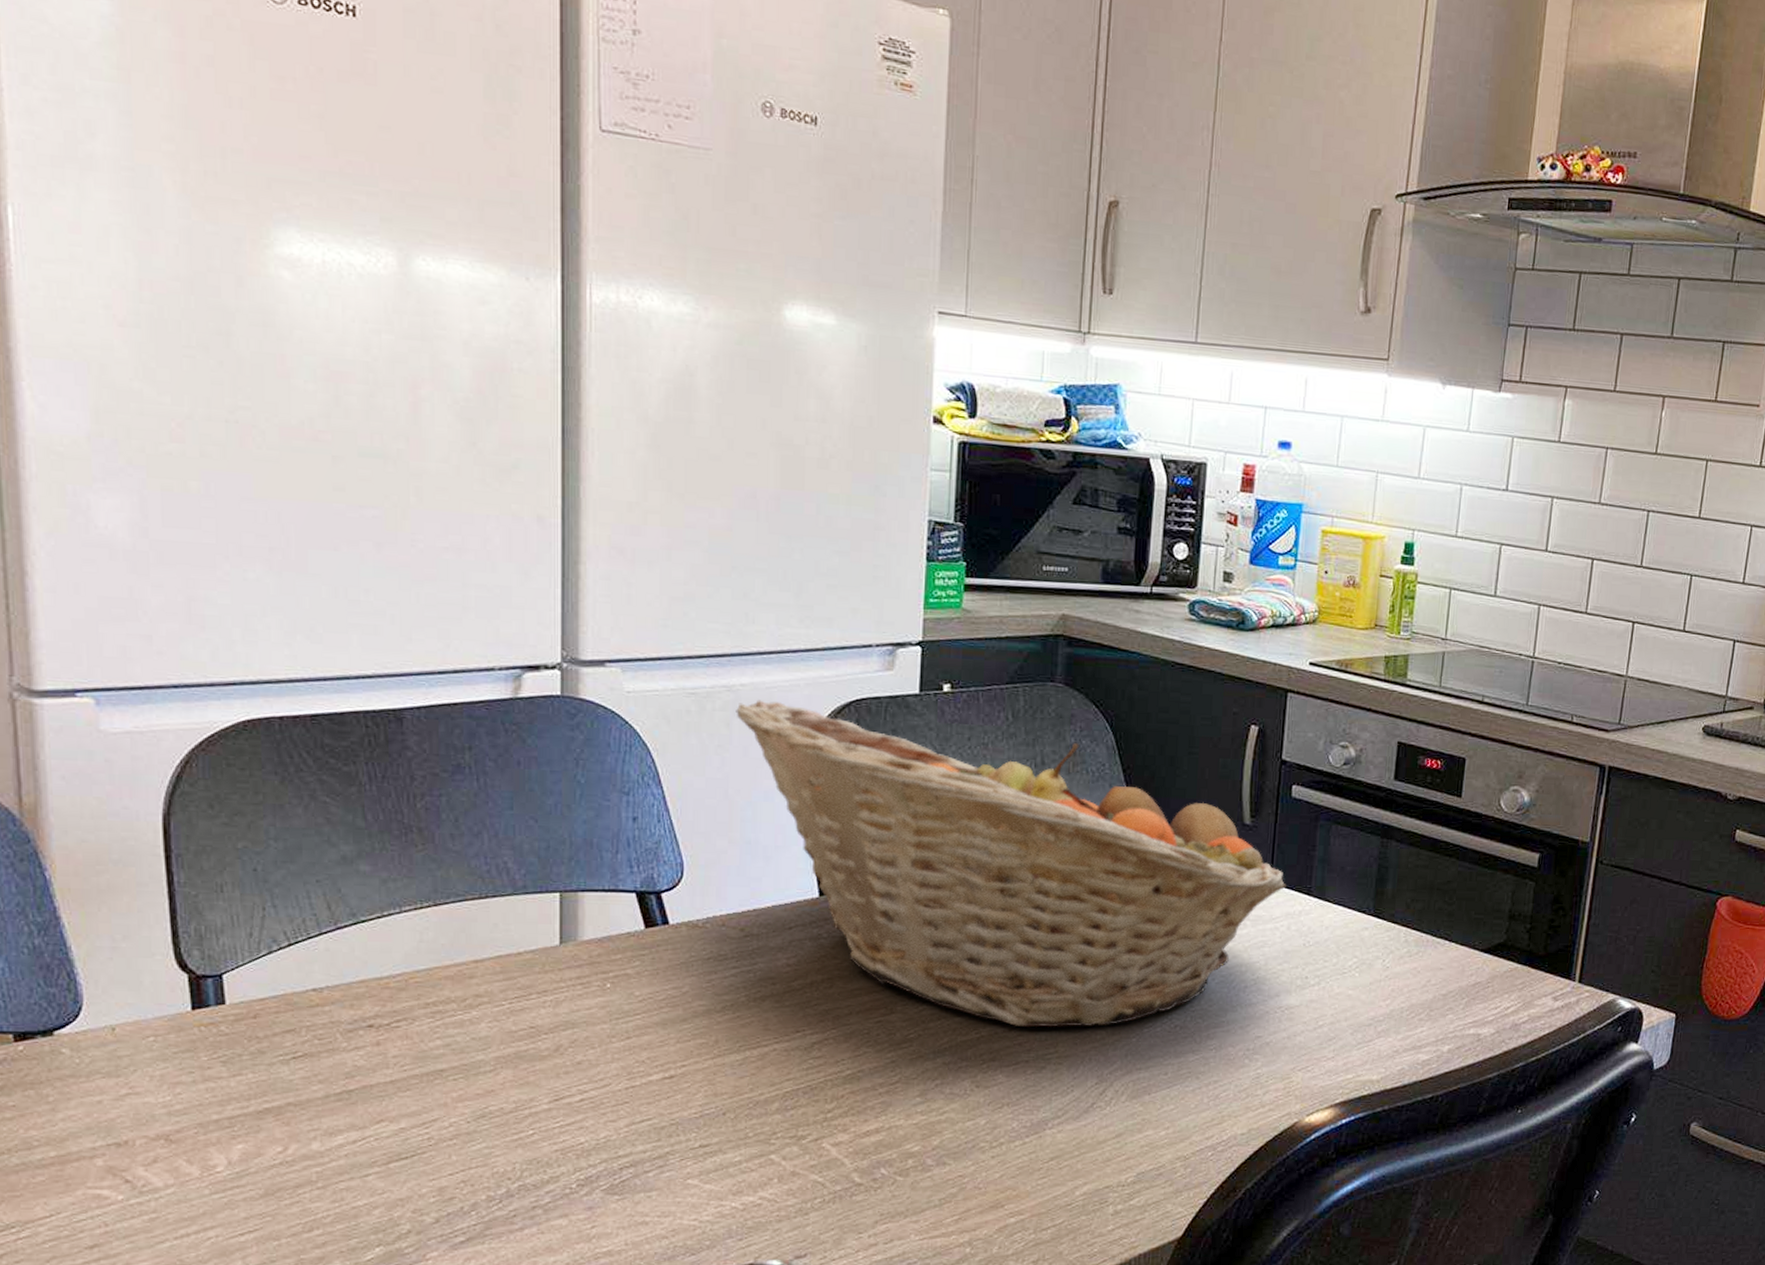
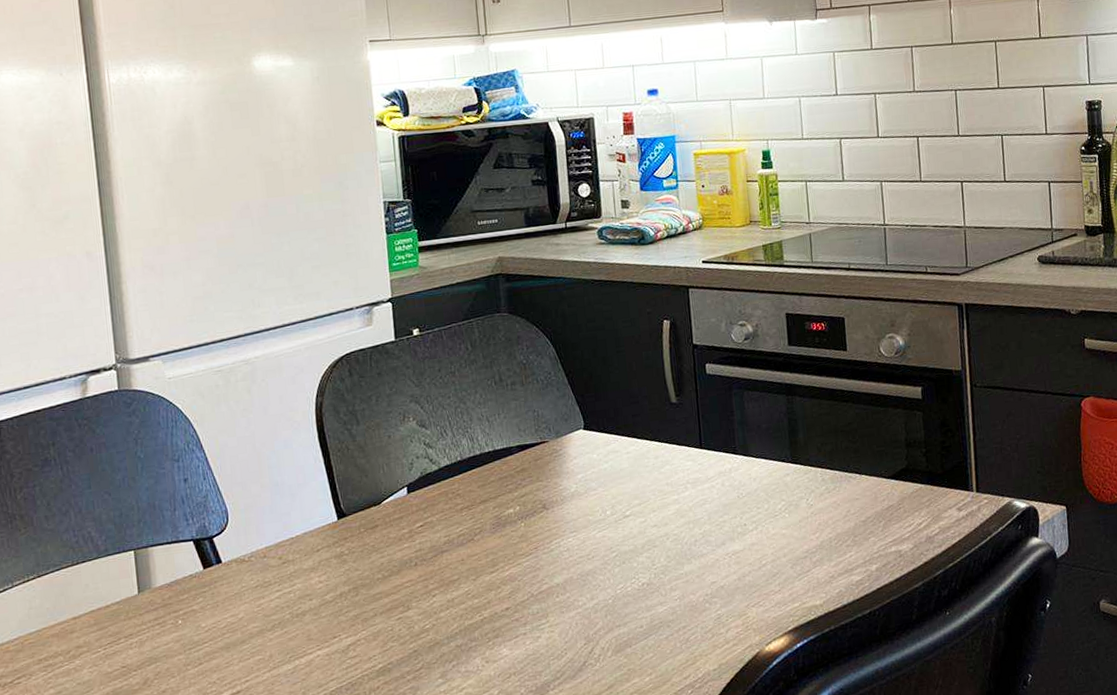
fruit basket: present [736,700,1288,1028] -> none [254,358,716,605]

